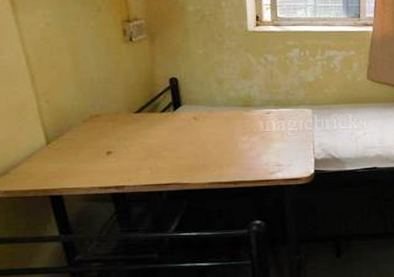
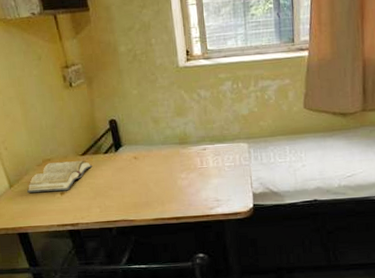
diary: none [67,118,147,152] -> present [27,160,93,193]

